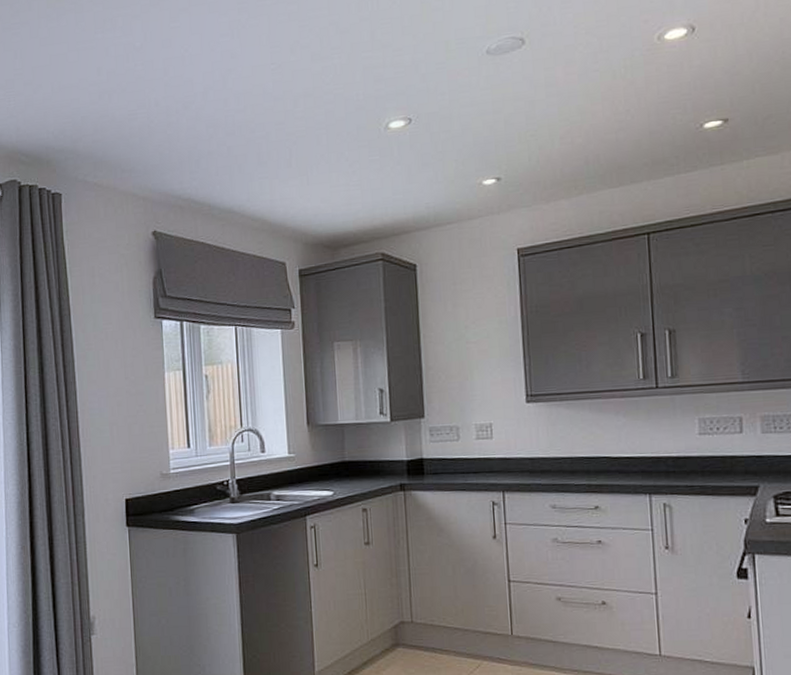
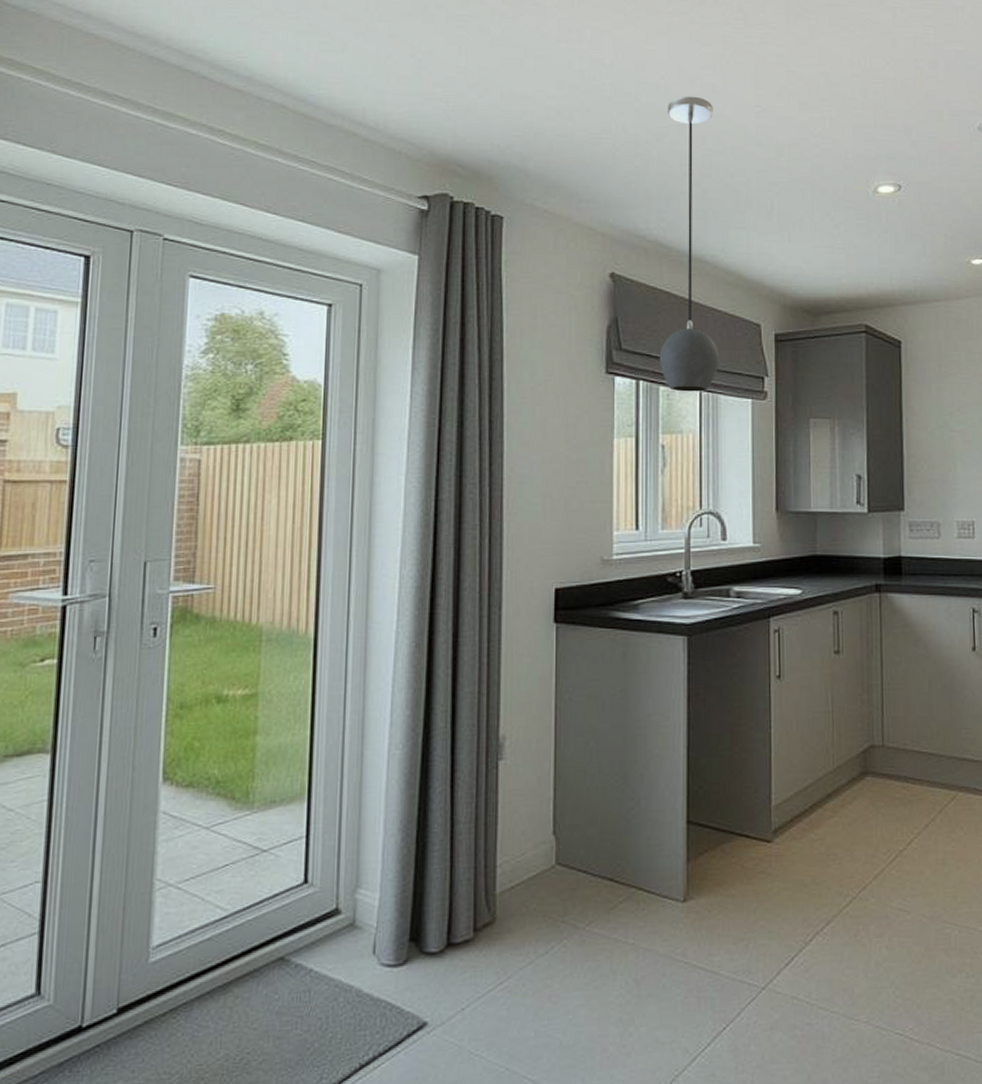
light fixture: none [193,63,251,329] -> present [659,96,720,392]

